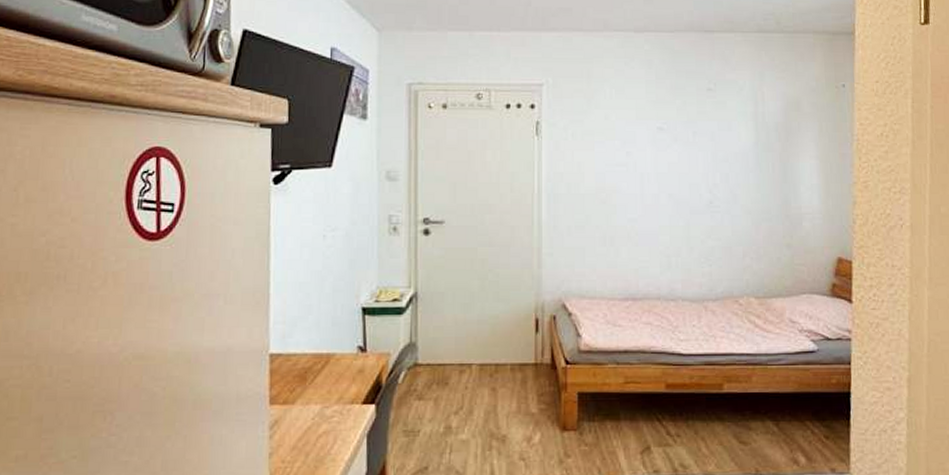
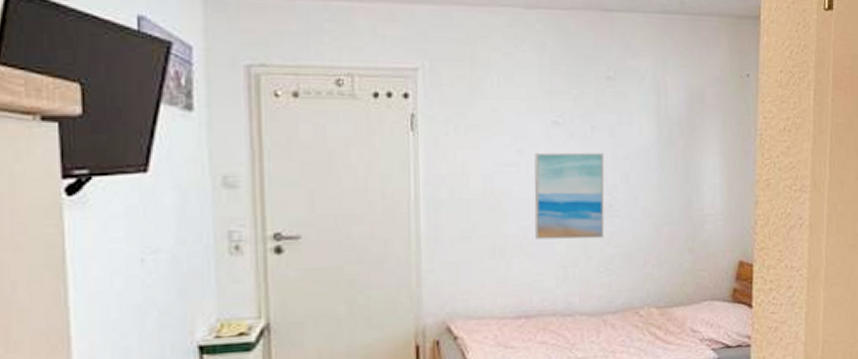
wall art: none [641,154,706,232] -> present [534,152,605,240]

